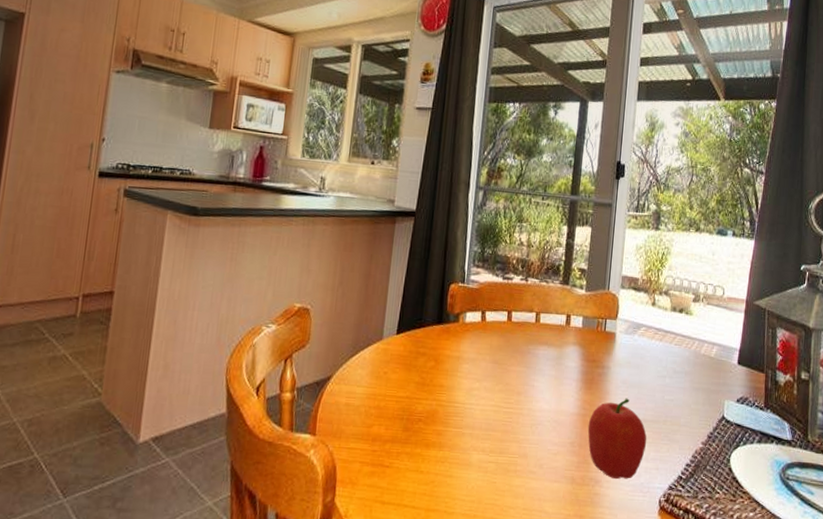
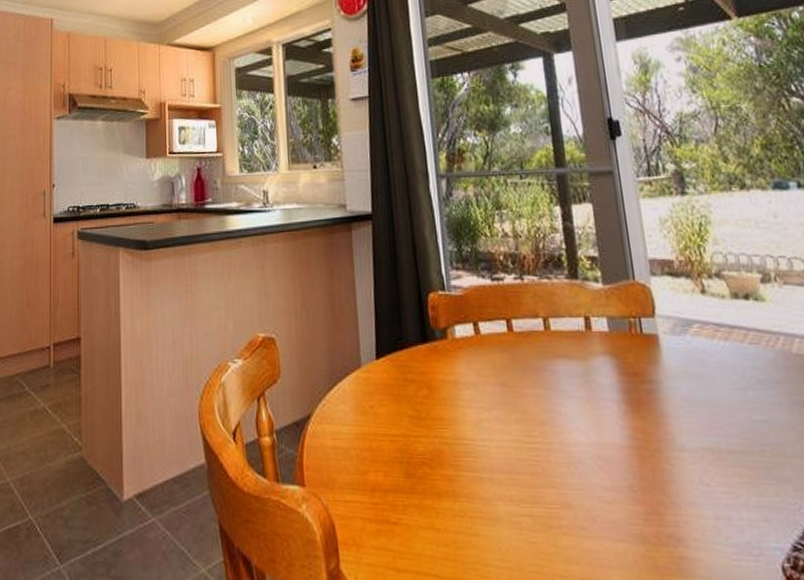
fruit: present [587,398,647,479] -> none [646,421,742,536]

